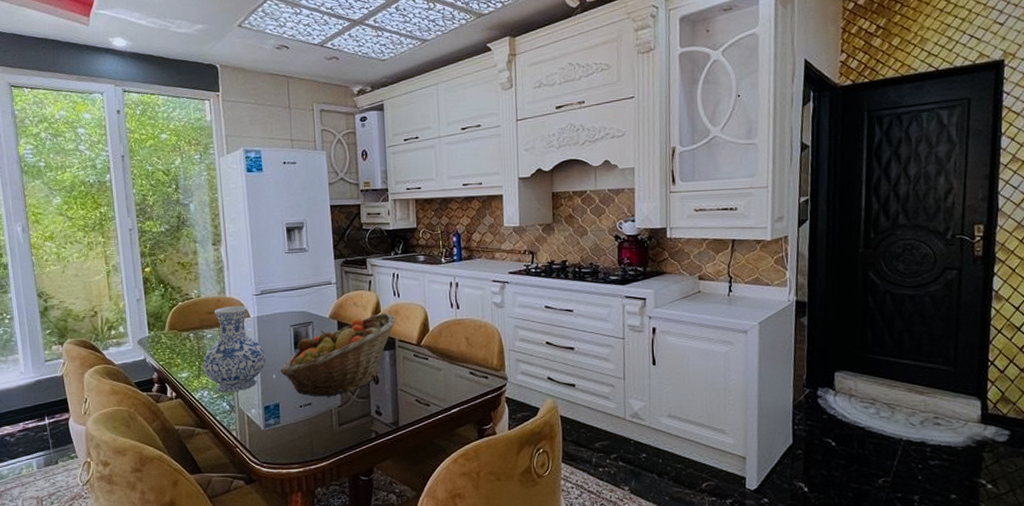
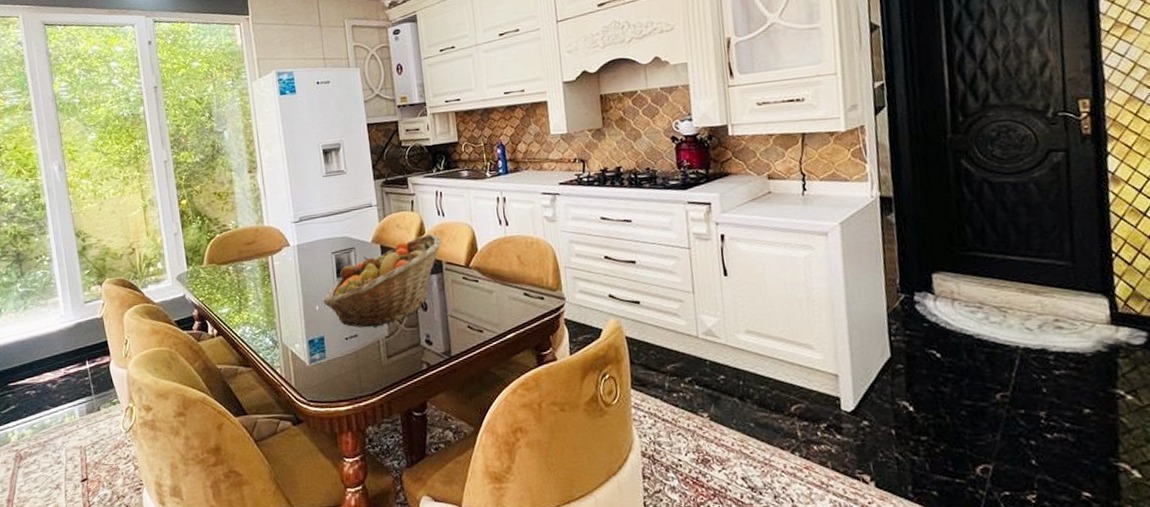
vase: present [203,306,266,393] -> none [244,234,308,328]

